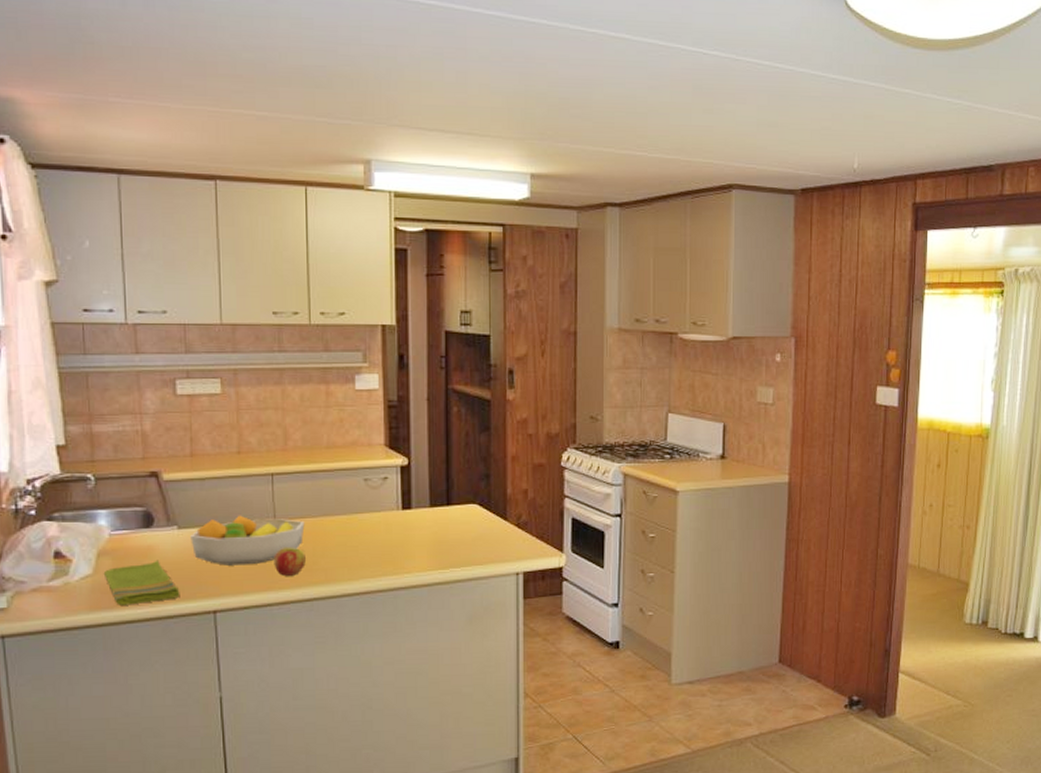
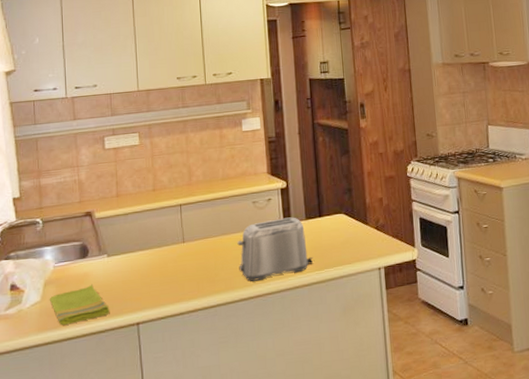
fruit bowl: present [190,515,305,566] -> none [117,240,208,284]
apple: present [273,547,306,576] -> none [183,263,209,288]
toaster: none [342,502,437,576] -> present [237,217,314,282]

